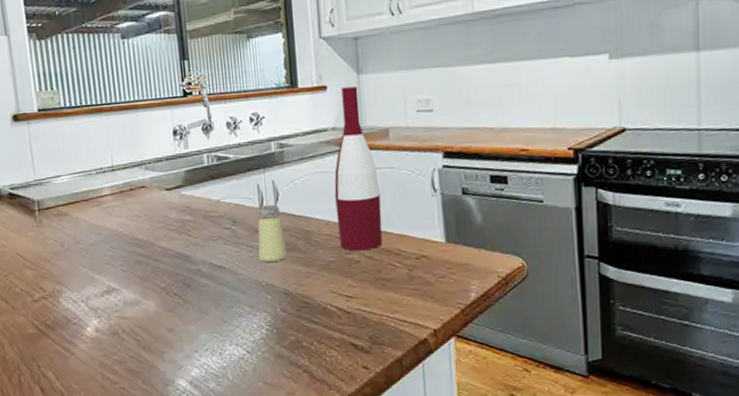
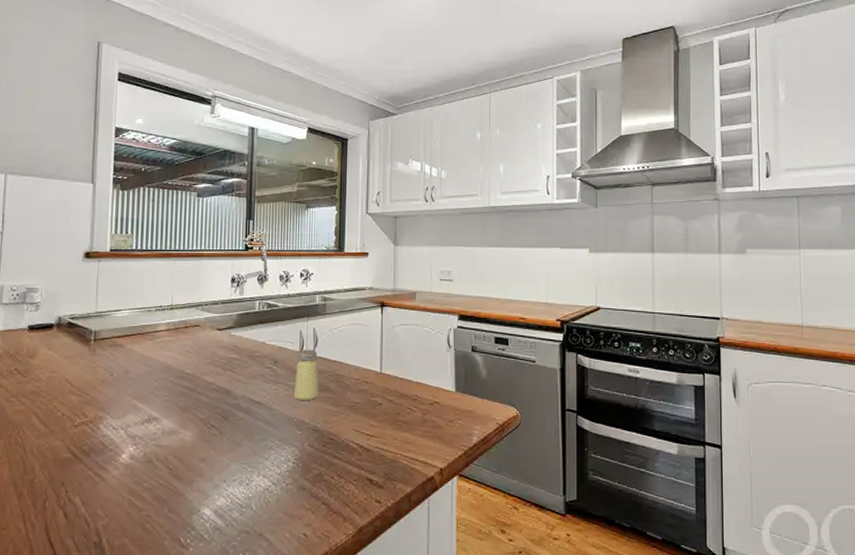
wine bottle: present [334,86,382,251] -> none [366,255,404,395]

